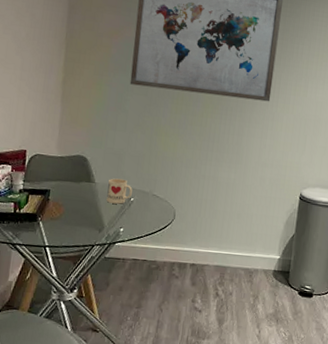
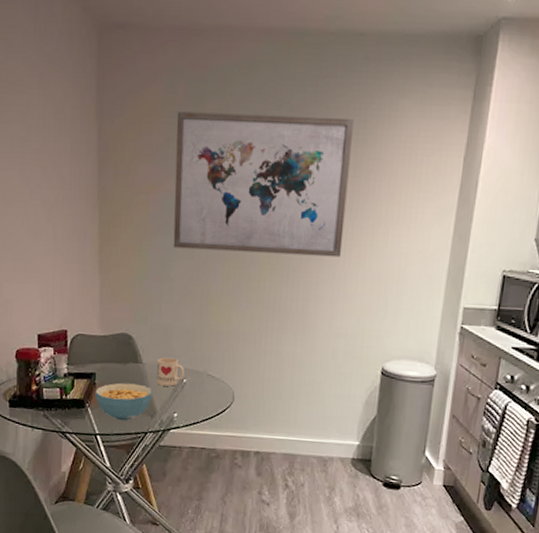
cereal bowl: none [47,199,102,235] -> present [95,382,152,421]

